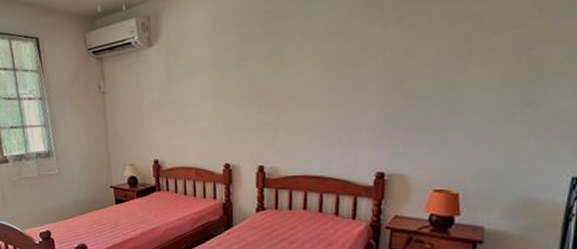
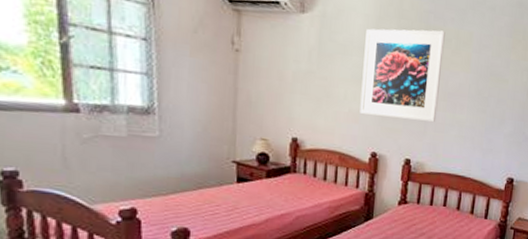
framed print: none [207,28,287,129] -> present [359,28,445,122]

